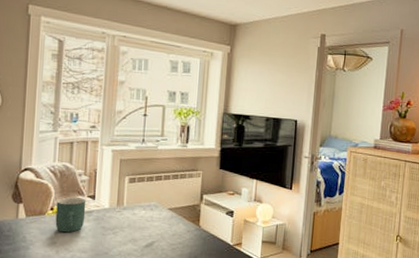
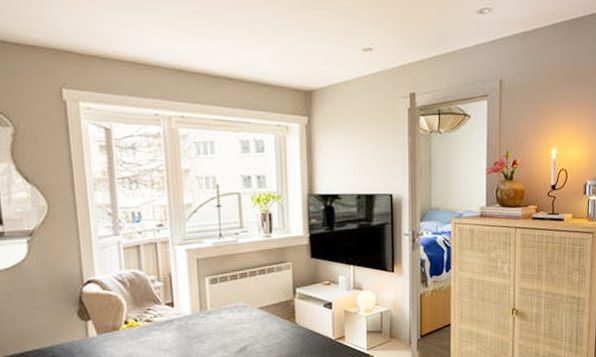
mug: present [55,197,86,233] -> none [130,307,166,347]

